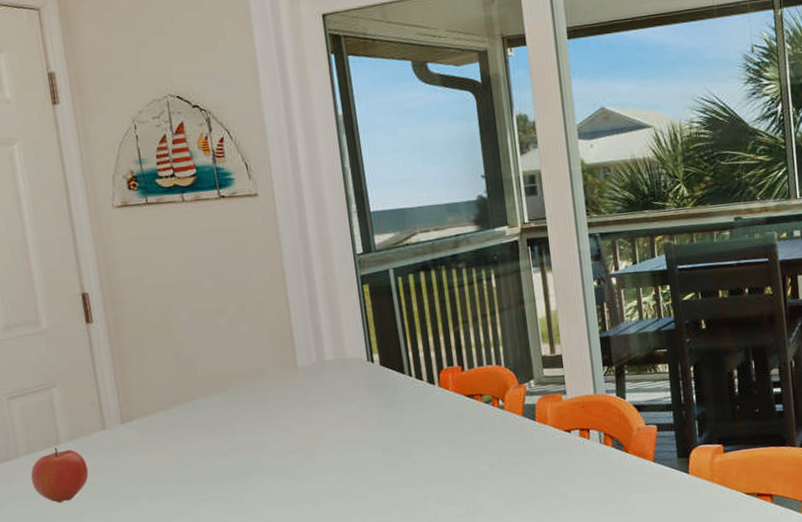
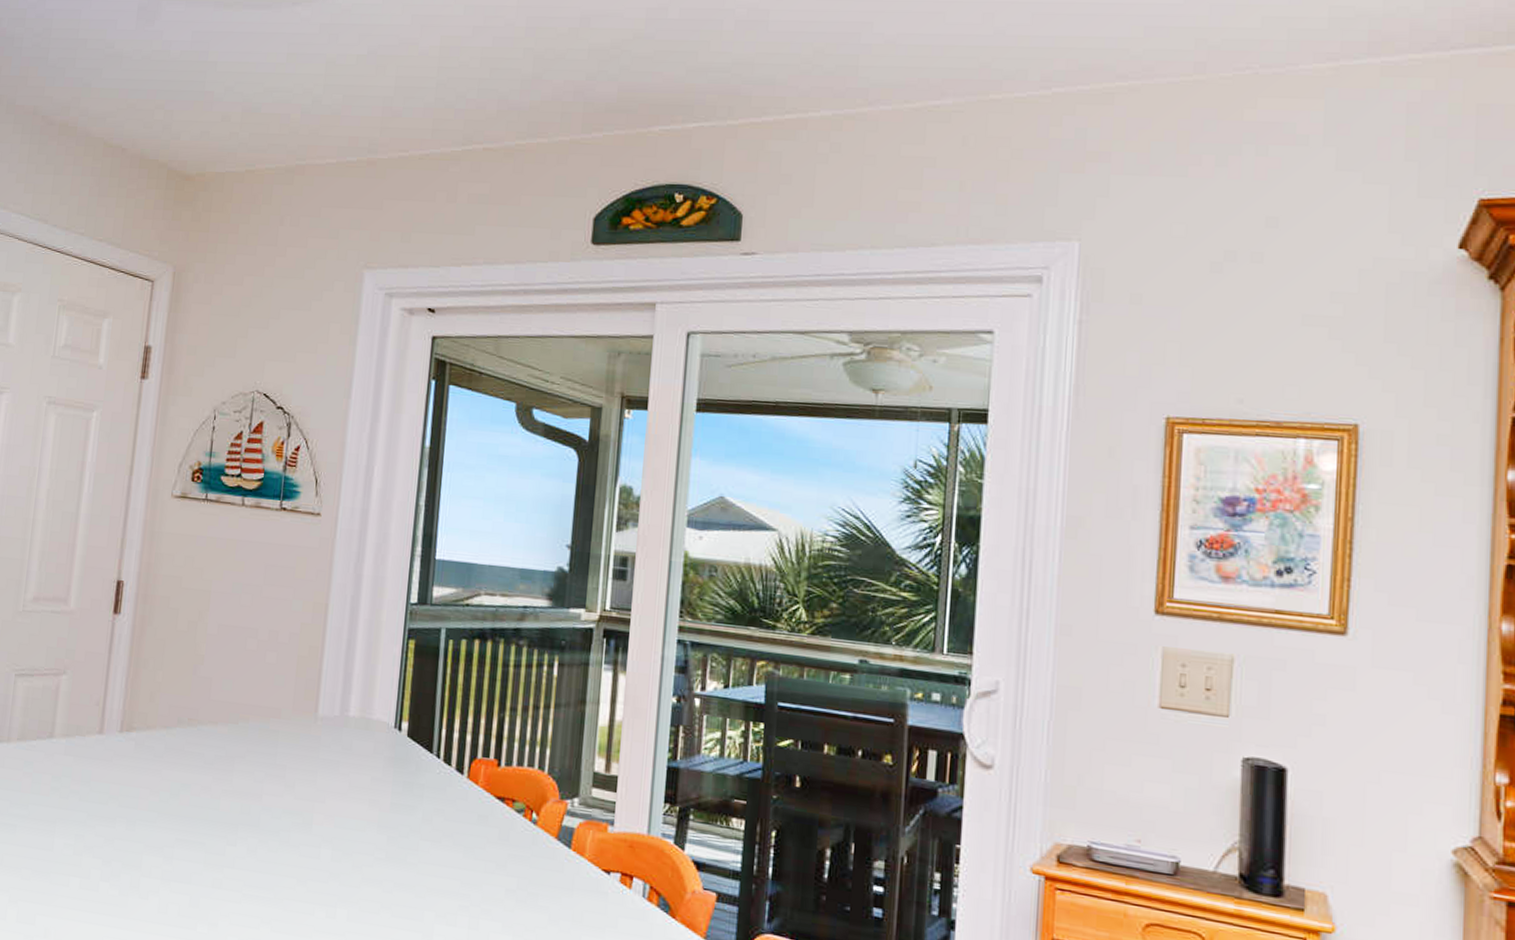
apple: present [30,448,89,503] -> none [14,741,74,804]

